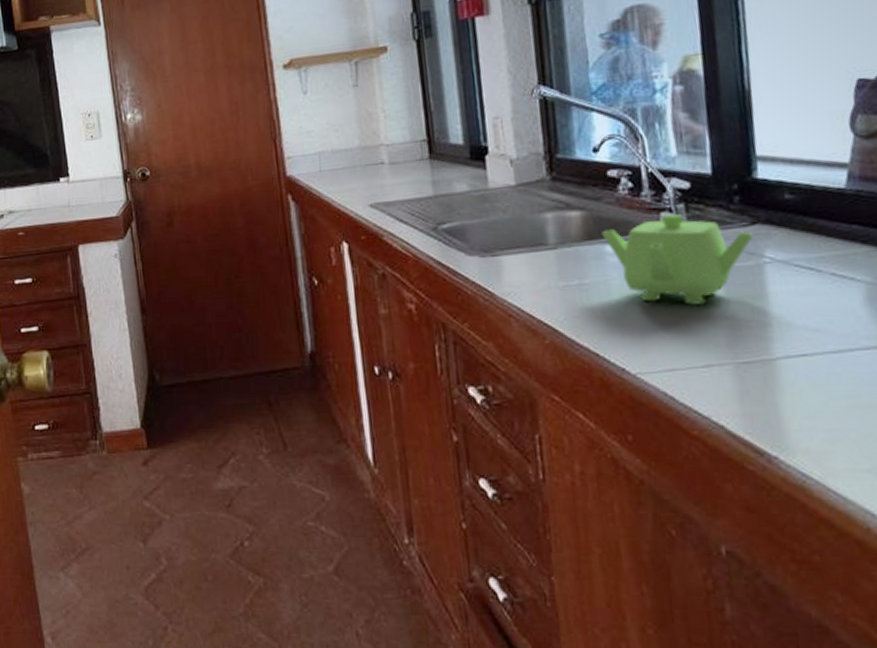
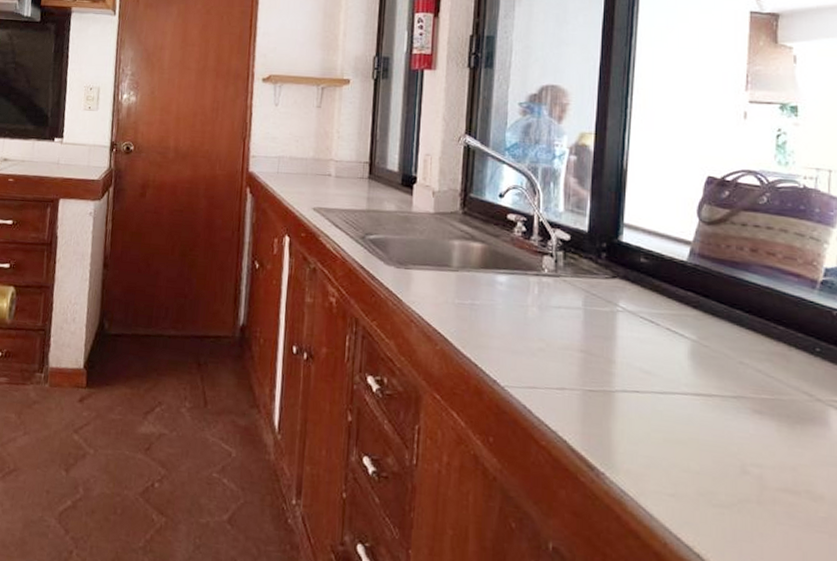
teapot: present [601,213,754,306] -> none [495,257,612,338]

